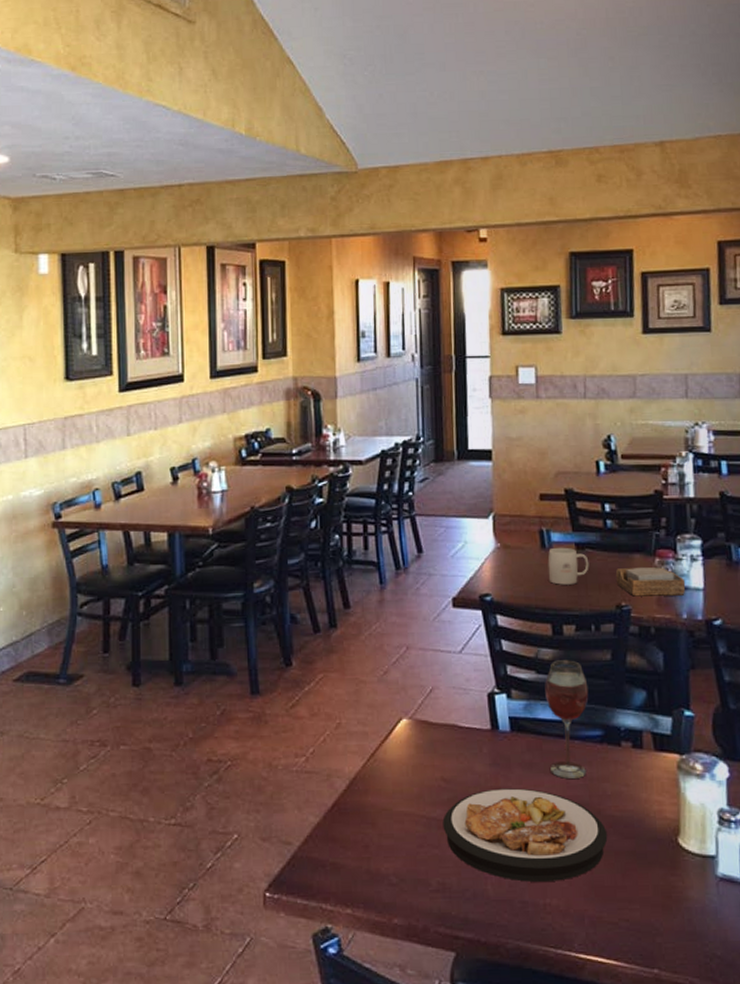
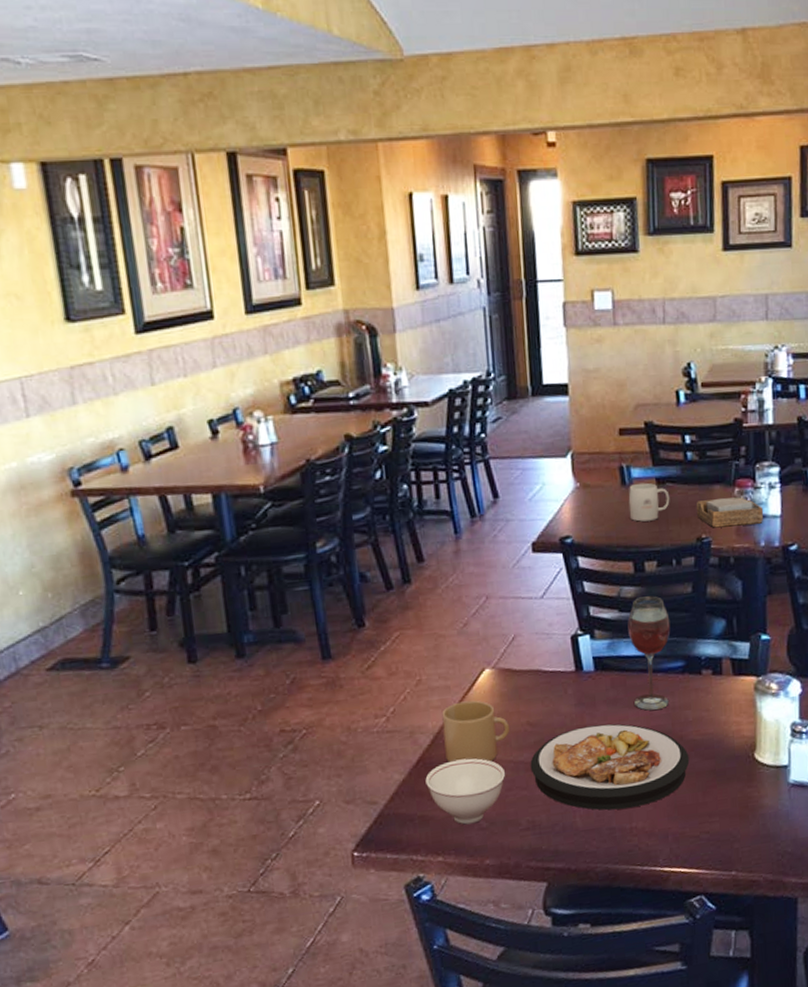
bowl: none [339,808,418,878] -> present [425,758,506,825]
mug: none [358,749,423,815] -> present [442,700,509,762]

